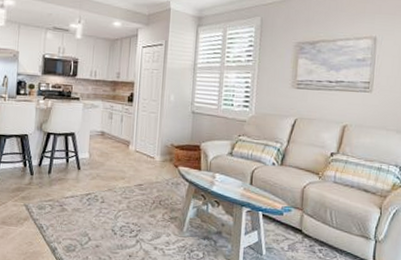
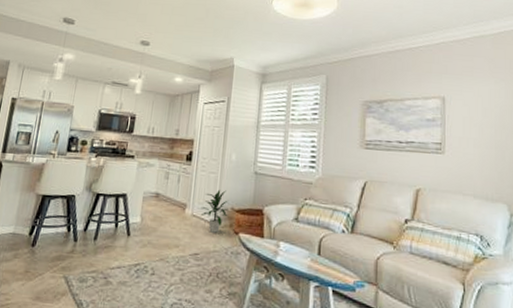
indoor plant: none [142,128,169,167] -> present [199,189,229,233]

